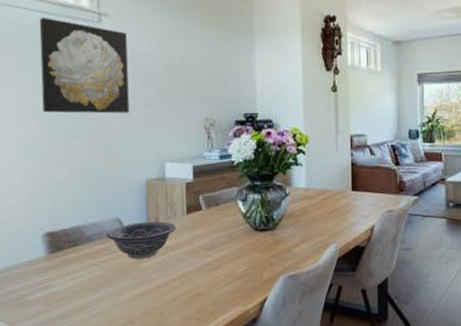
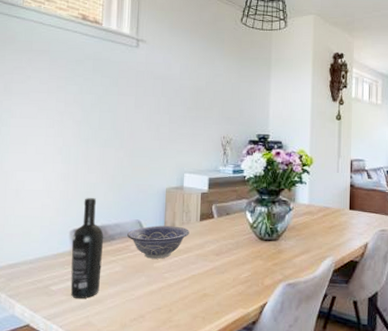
wall art: present [39,17,129,114] -> none [81,40,160,128]
wine bottle: none [45,196,81,309] -> present [70,198,104,299]

